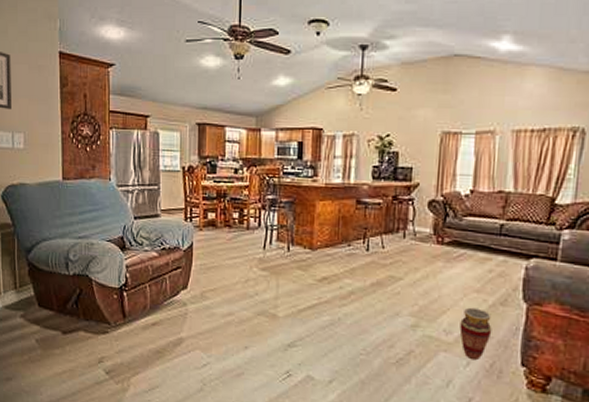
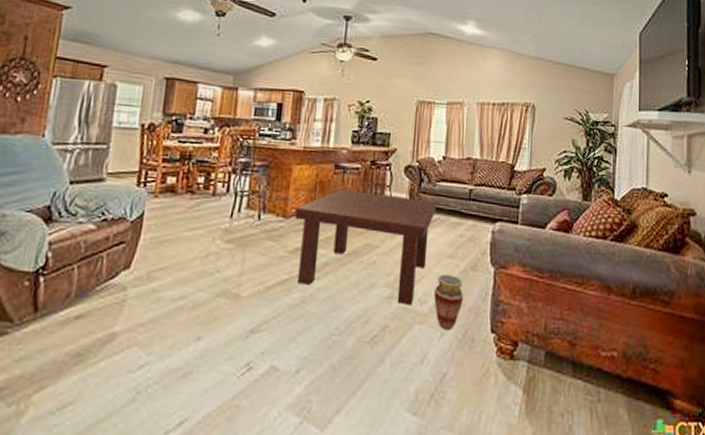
coffee table: none [320,223,463,334] -> present [295,189,436,305]

